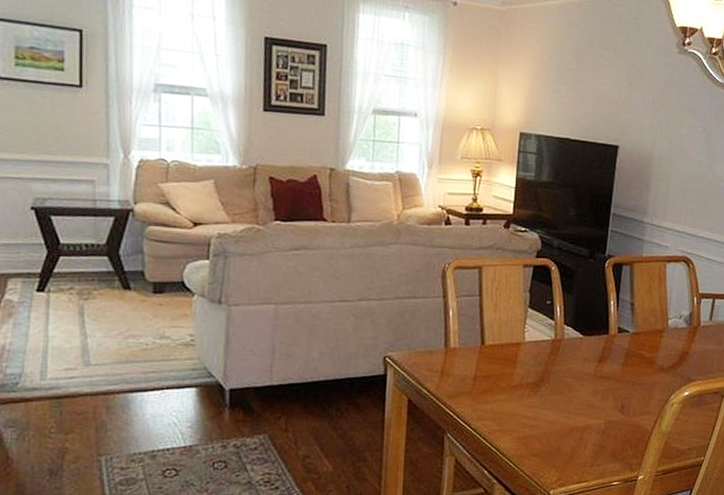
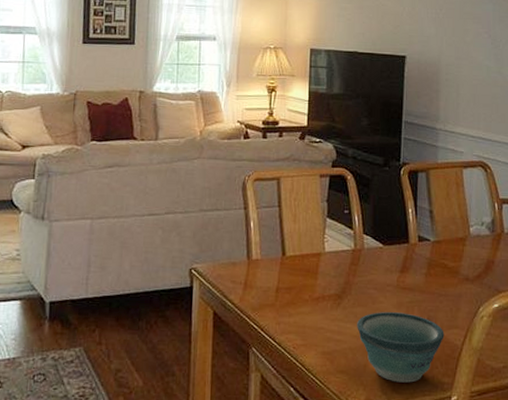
bowl: none [553,399,636,464] -> present [357,312,444,383]

